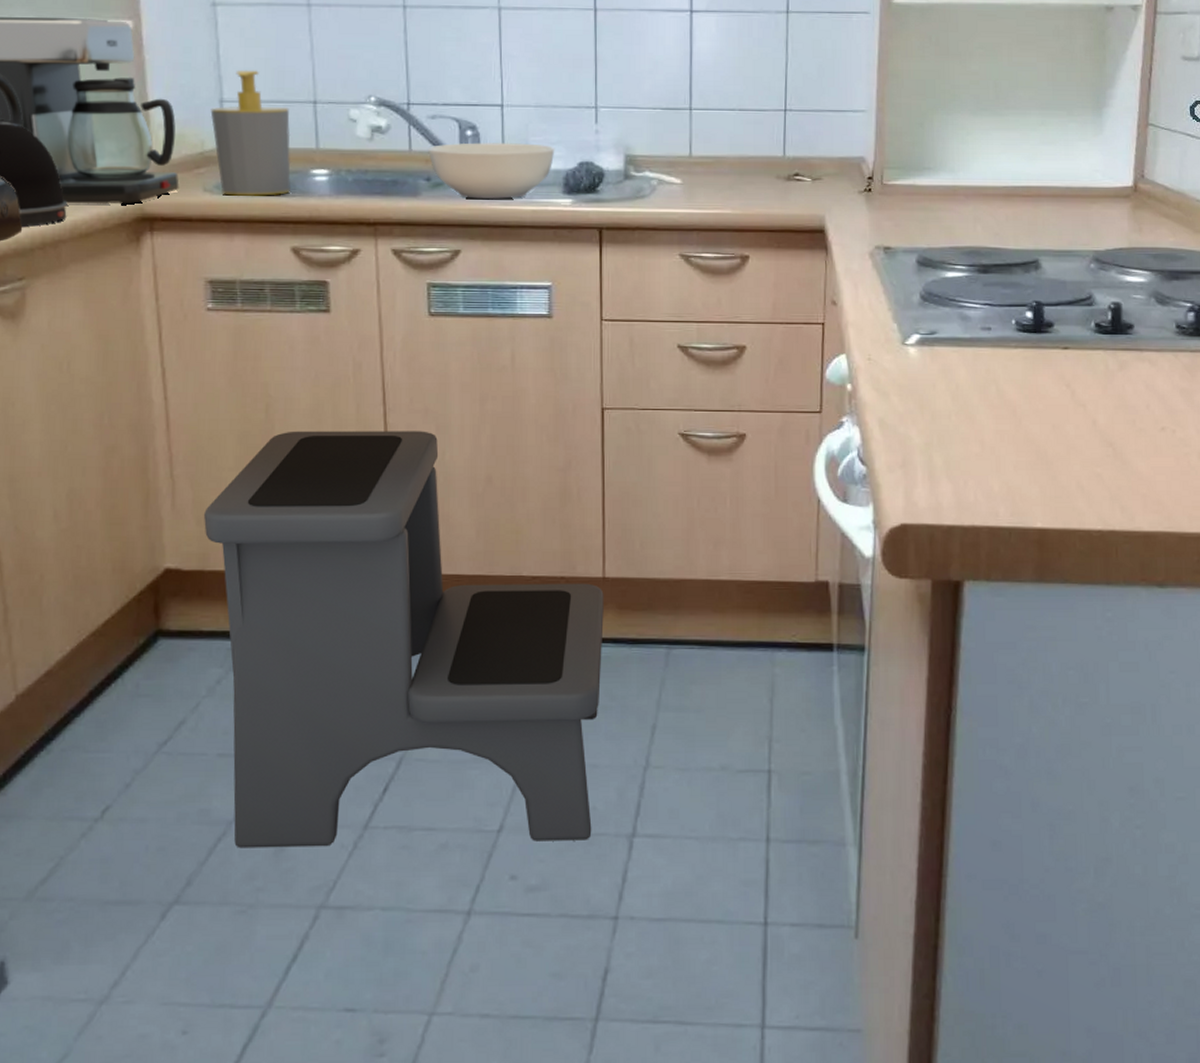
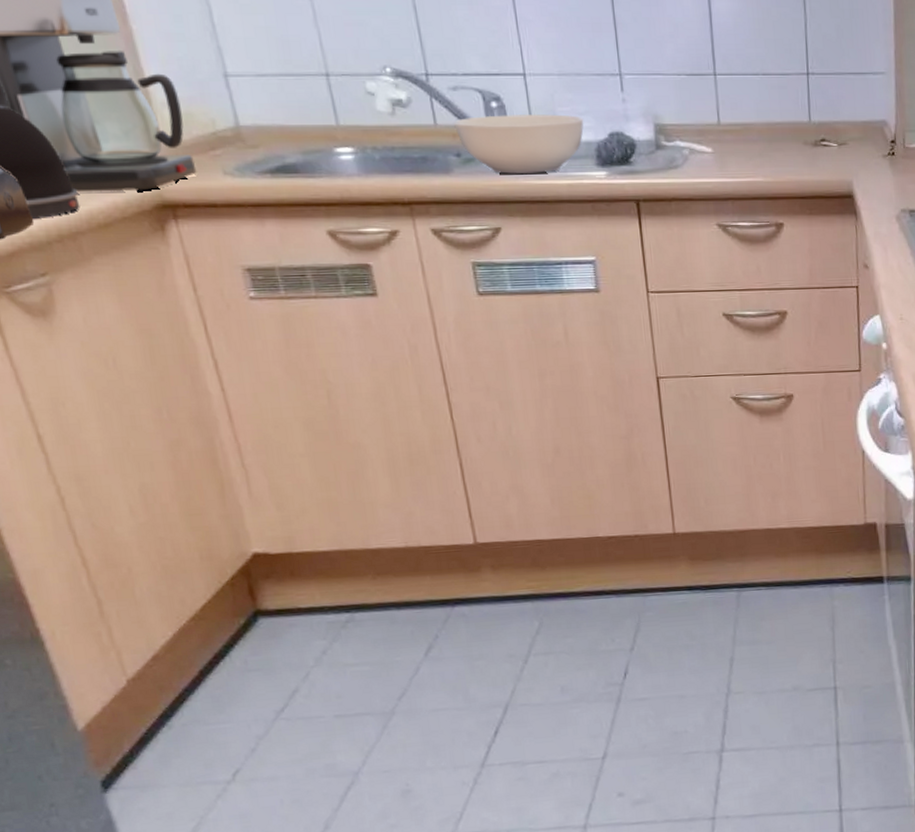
step stool: present [203,431,604,849] -> none [282,408,686,794]
soap bottle: present [210,70,291,197] -> none [215,40,316,180]

